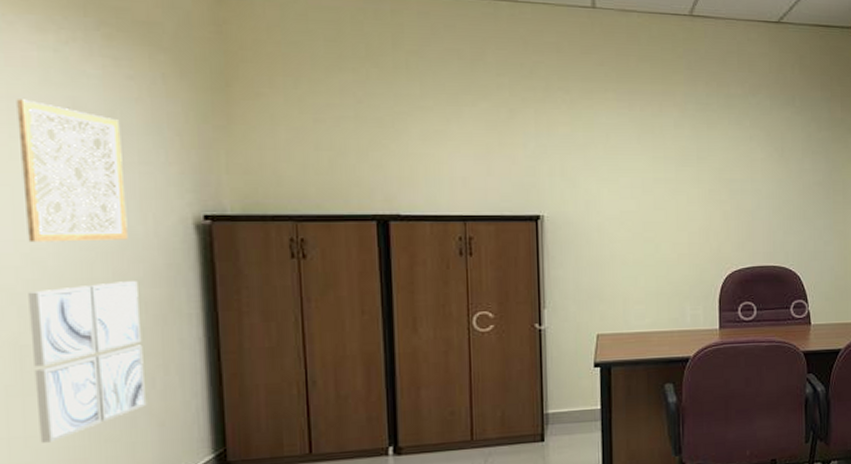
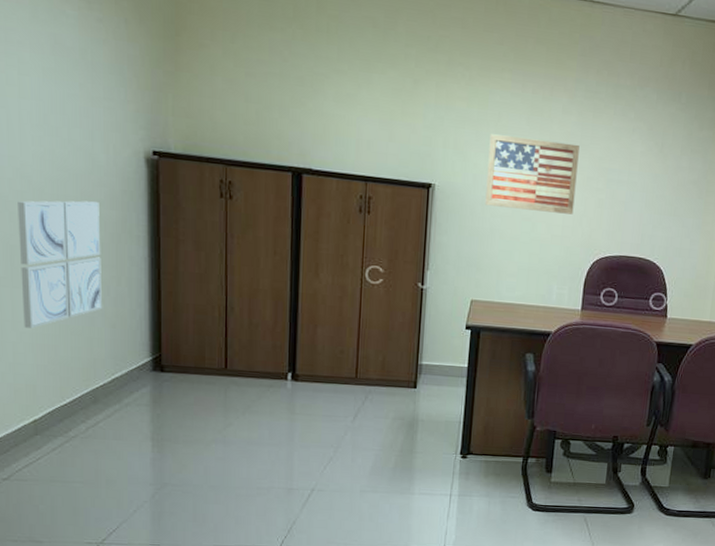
wall art: present [16,99,128,243] -> none [12,32,93,166]
wall art: none [599,157,698,231] -> present [485,134,580,215]

